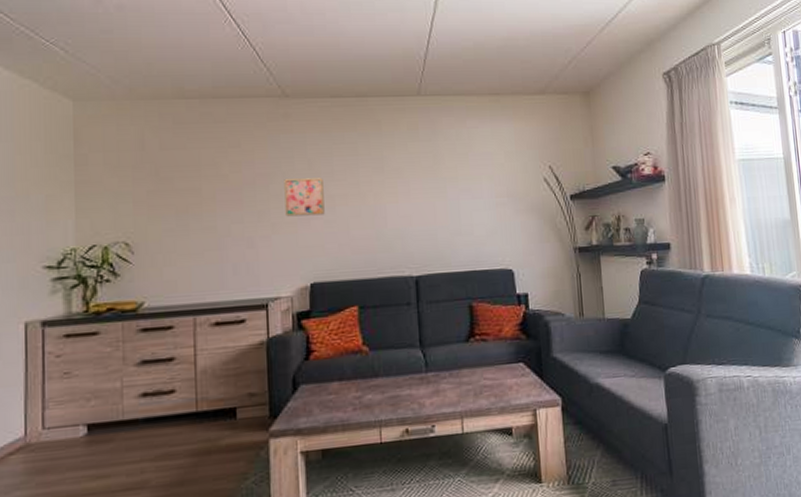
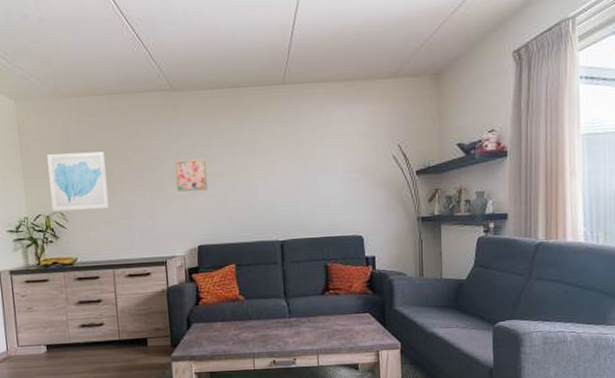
wall art: none [112,166,194,241] -> present [47,151,109,211]

